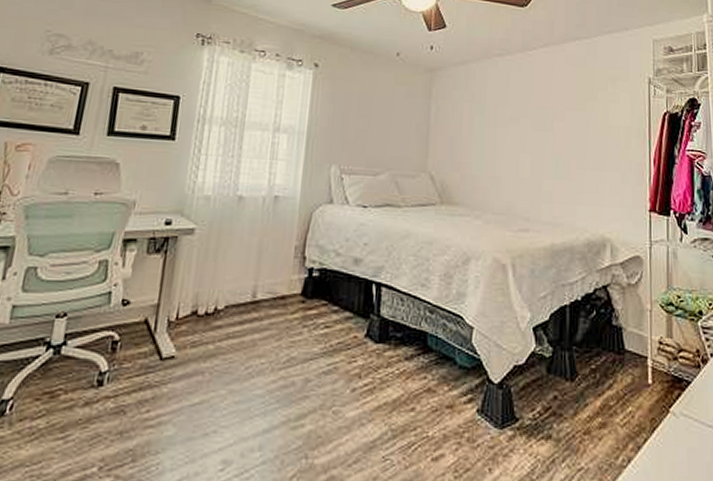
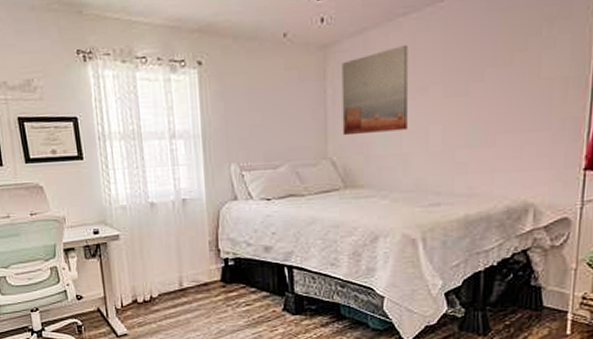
wall art: none [442,79,502,155] -> present [341,44,408,136]

